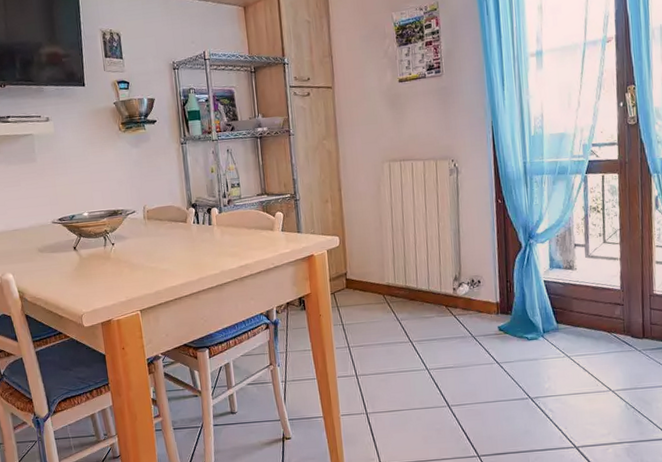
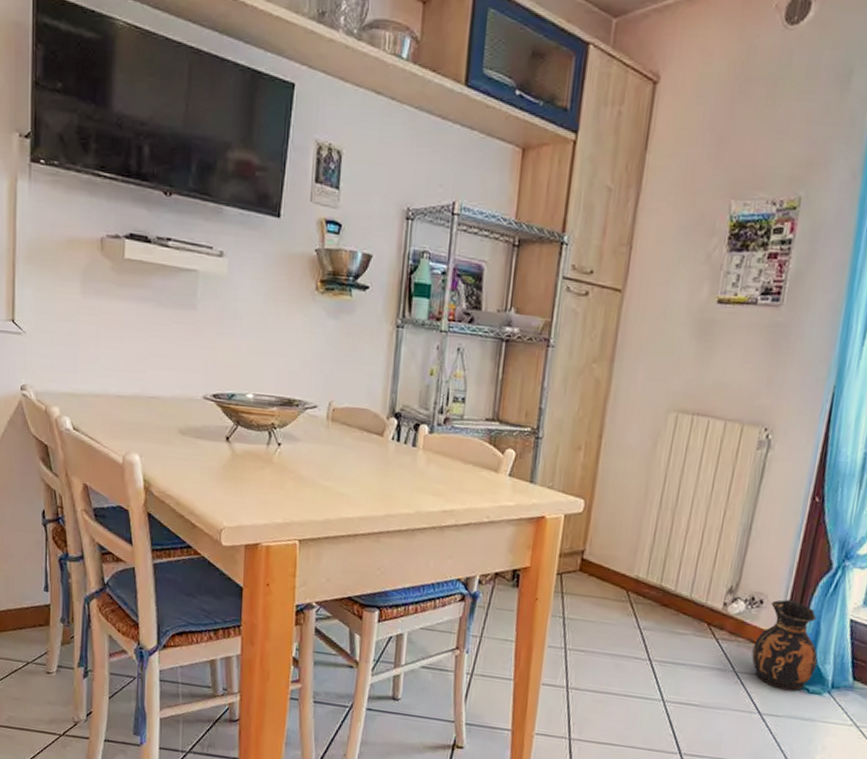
ceramic jug: none [481,276,529,342] -> present [751,600,818,691]

